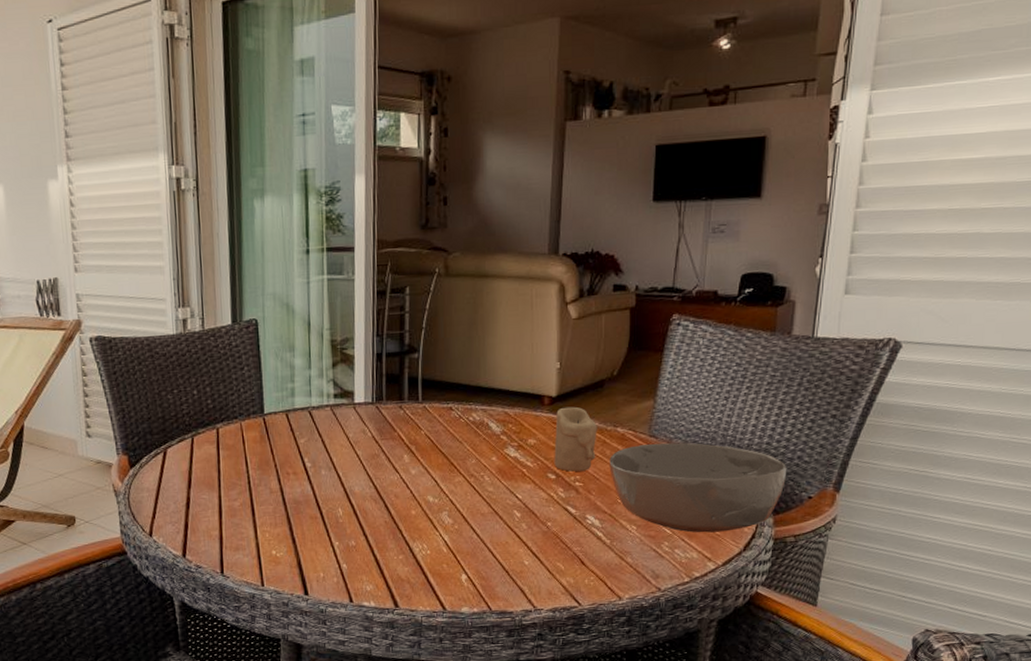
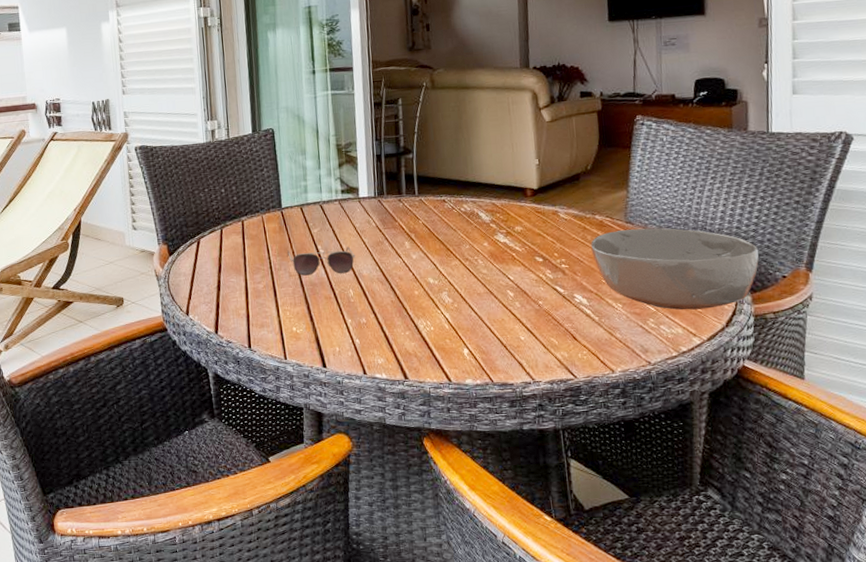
sunglasses: none [268,459,347,493] -> present [286,246,355,276]
candle: present [554,406,597,472] -> none [538,197,579,255]

